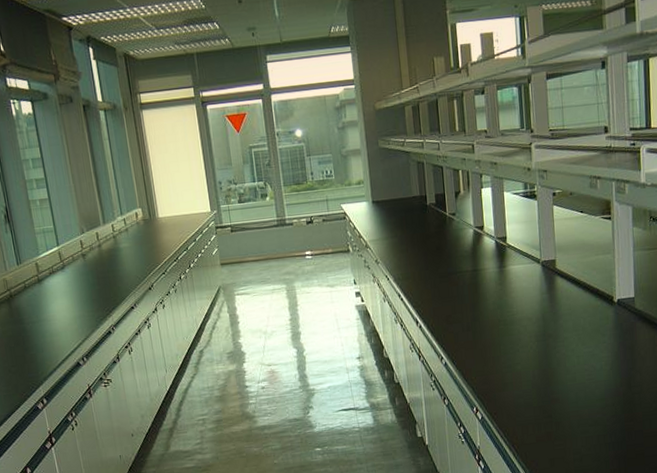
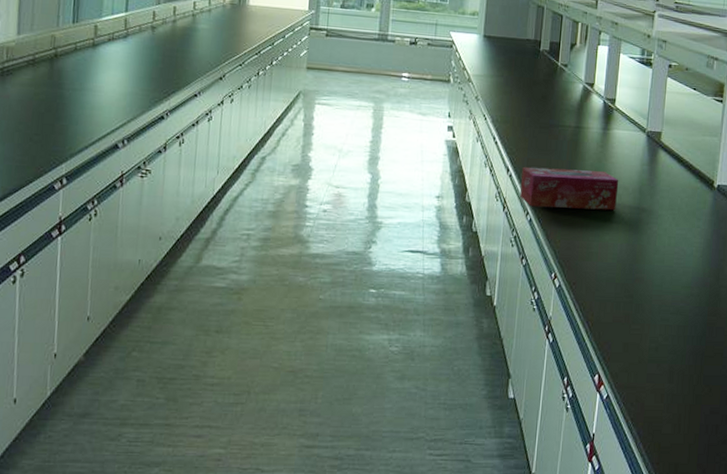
tissue box: none [430,307,523,352] -> present [520,167,619,211]

